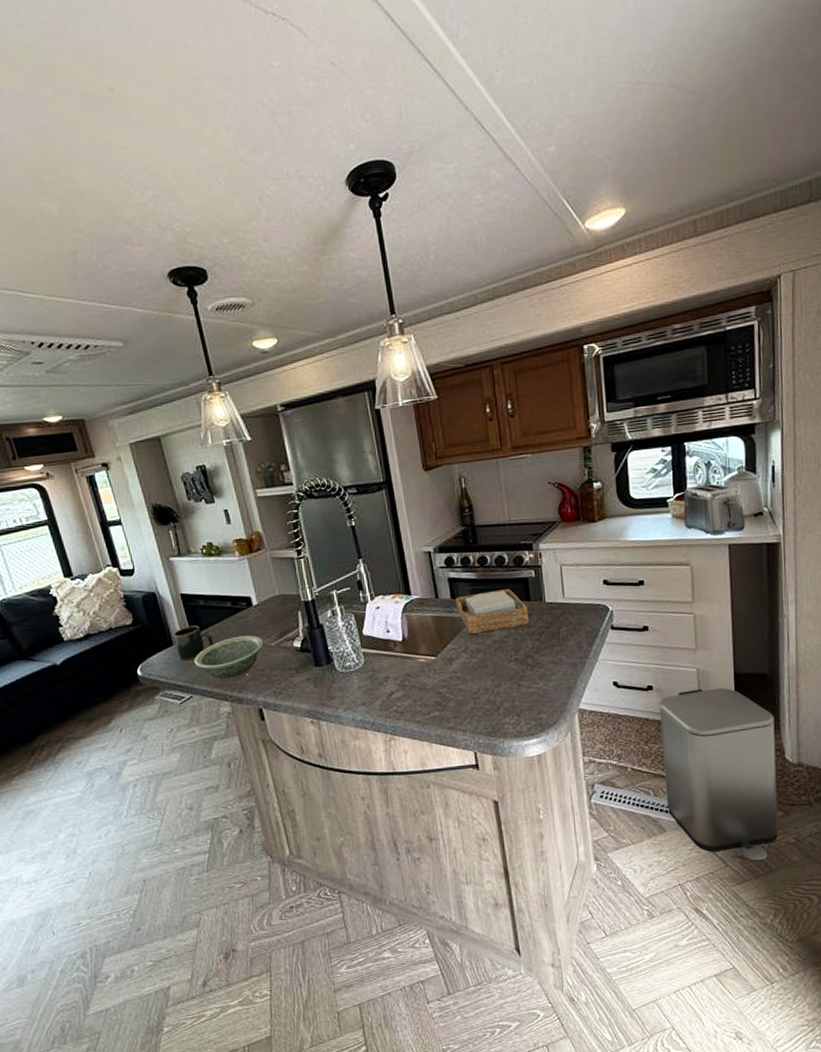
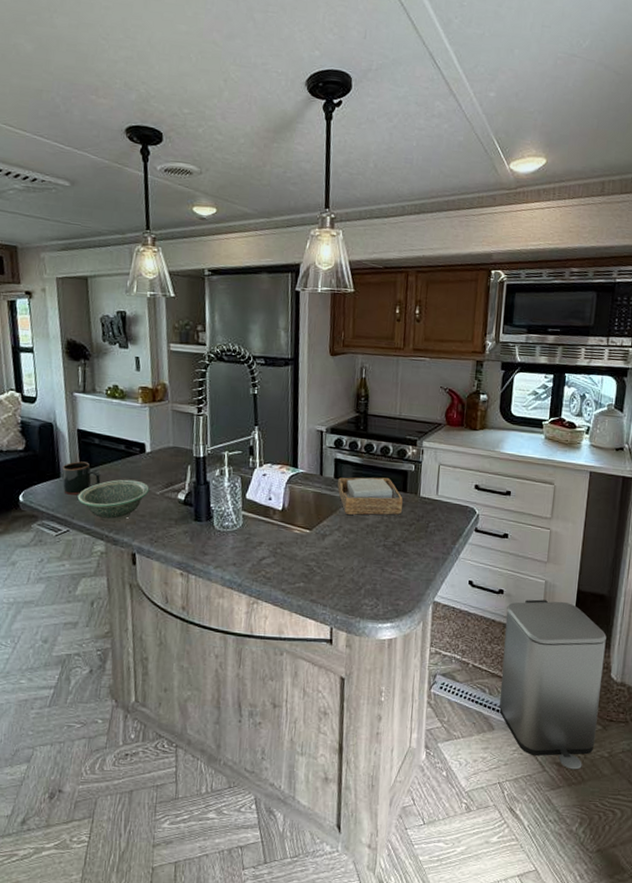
toaster: present [683,483,746,536] -> none [553,413,608,462]

